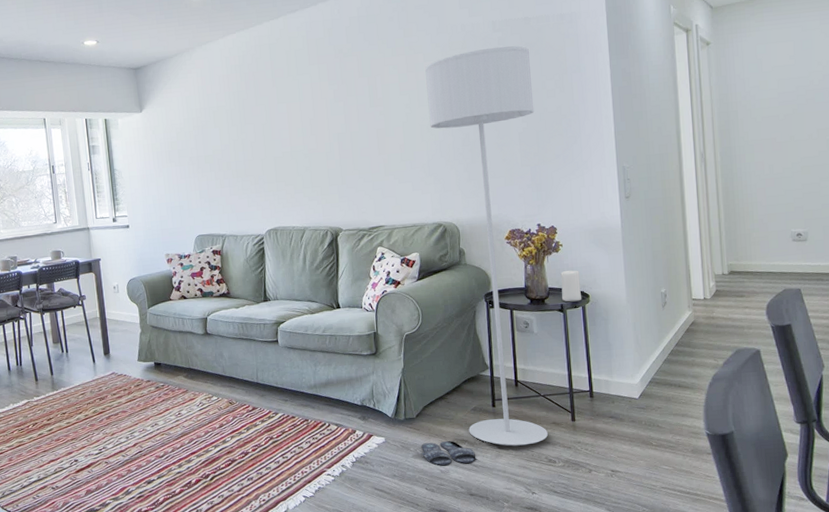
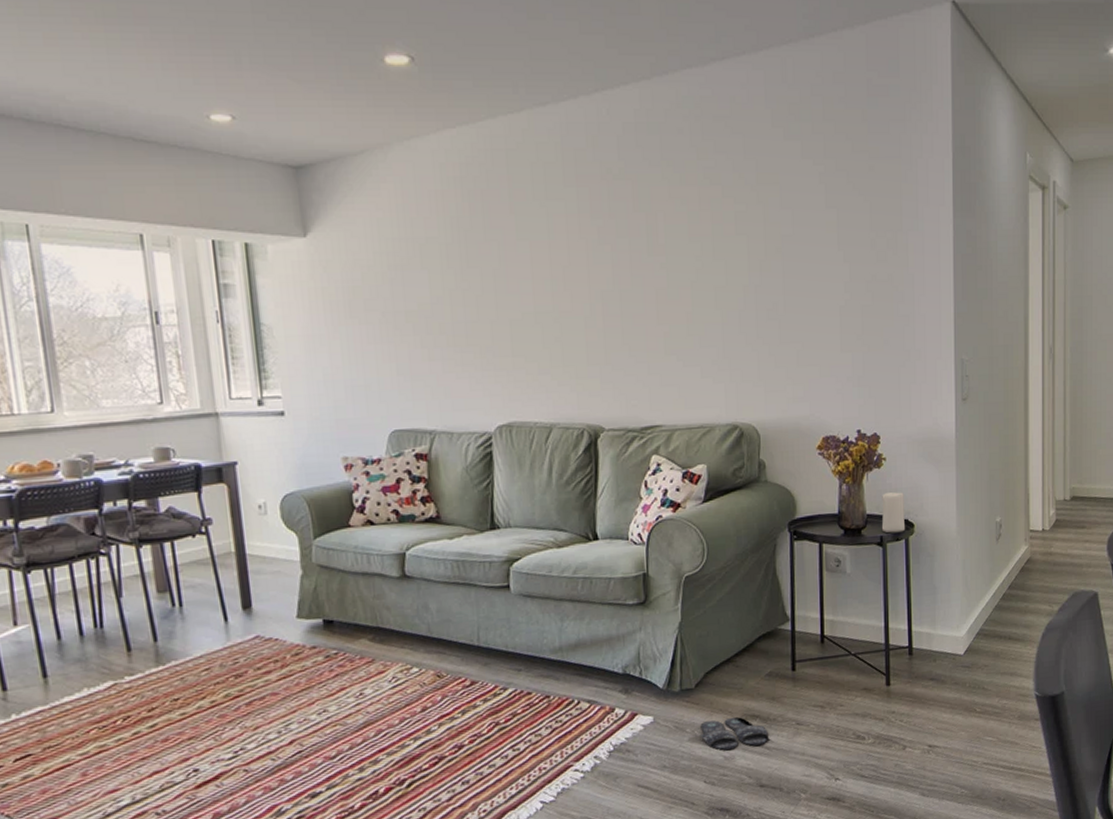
floor lamp: present [425,46,548,447] -> none [724,186,860,721]

